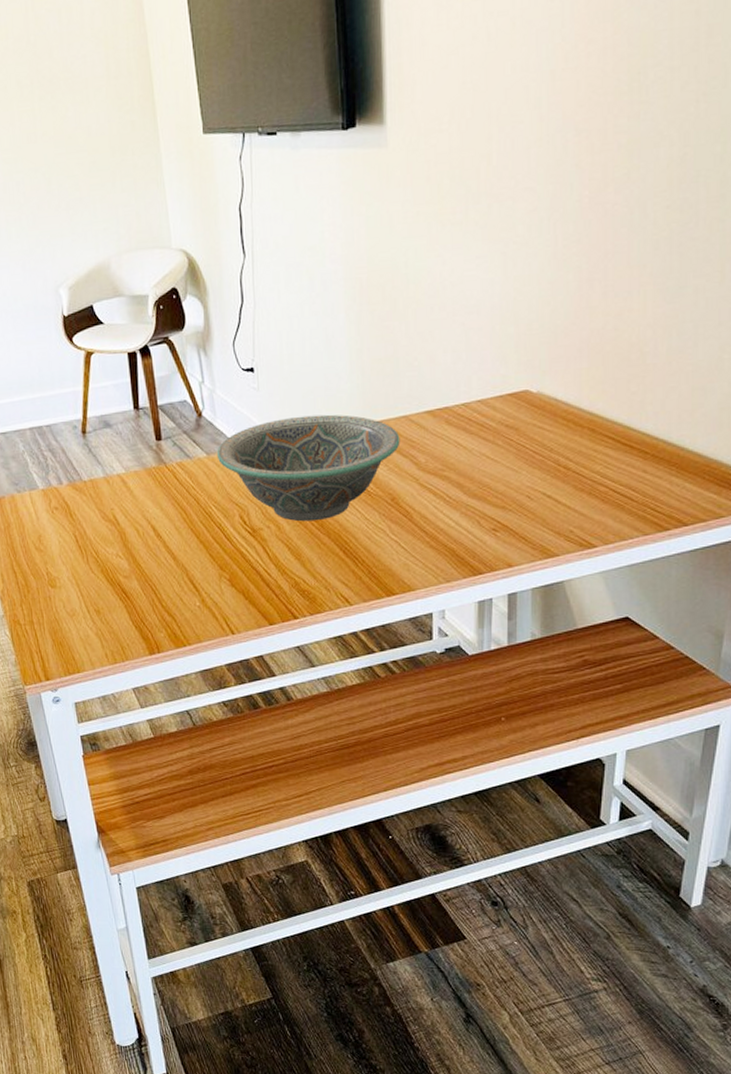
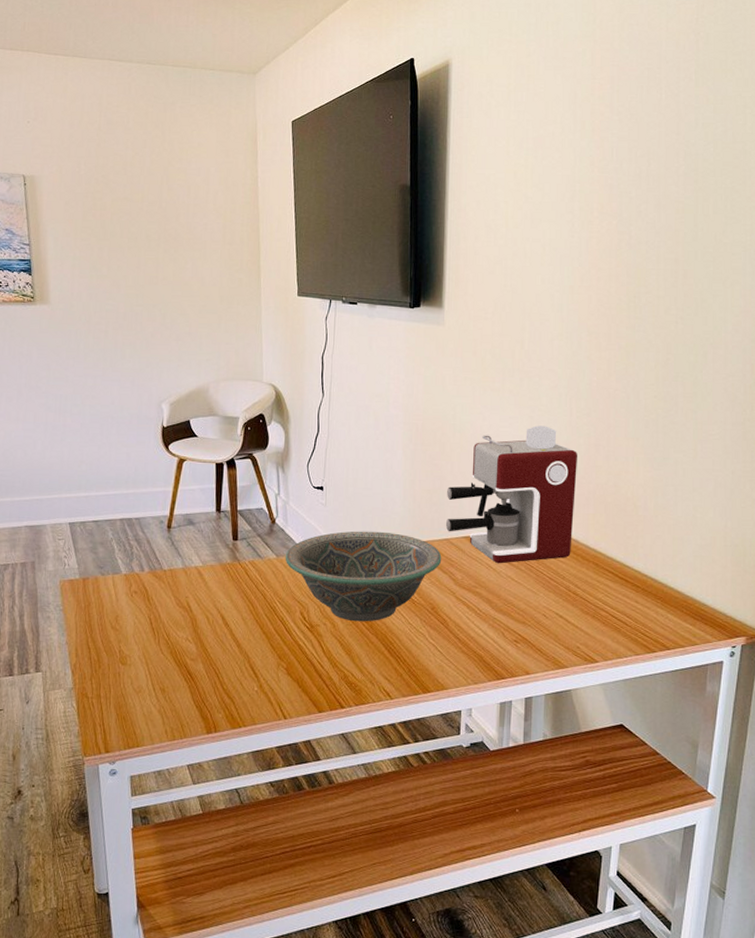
coffee maker: none [402,262,565,441] -> present [445,425,577,564]

